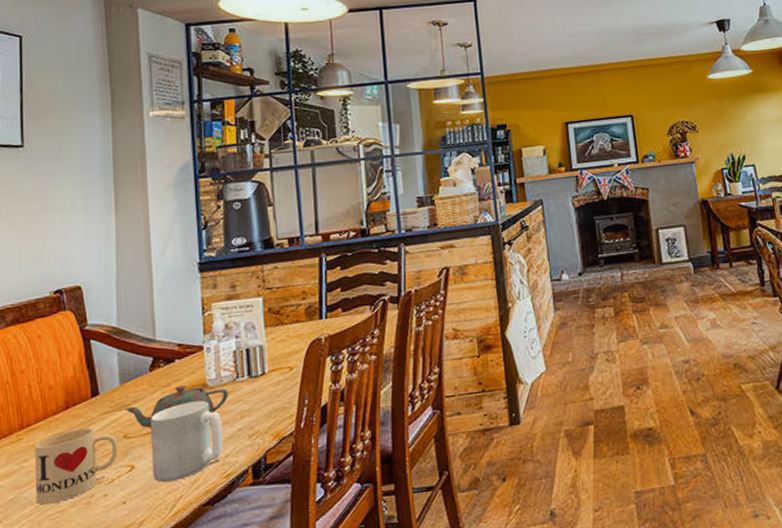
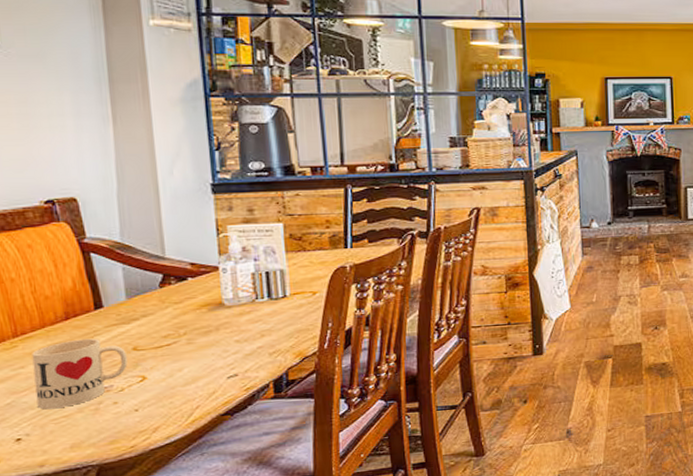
teapot: present [124,385,229,429] -> none [132,303,248,343]
mug: present [150,400,224,482] -> none [162,318,243,393]

